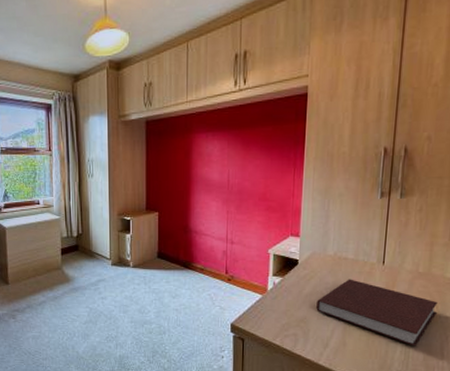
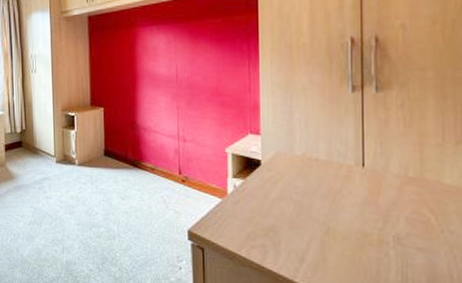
notebook: present [316,279,438,346] -> none [286,183,437,266]

